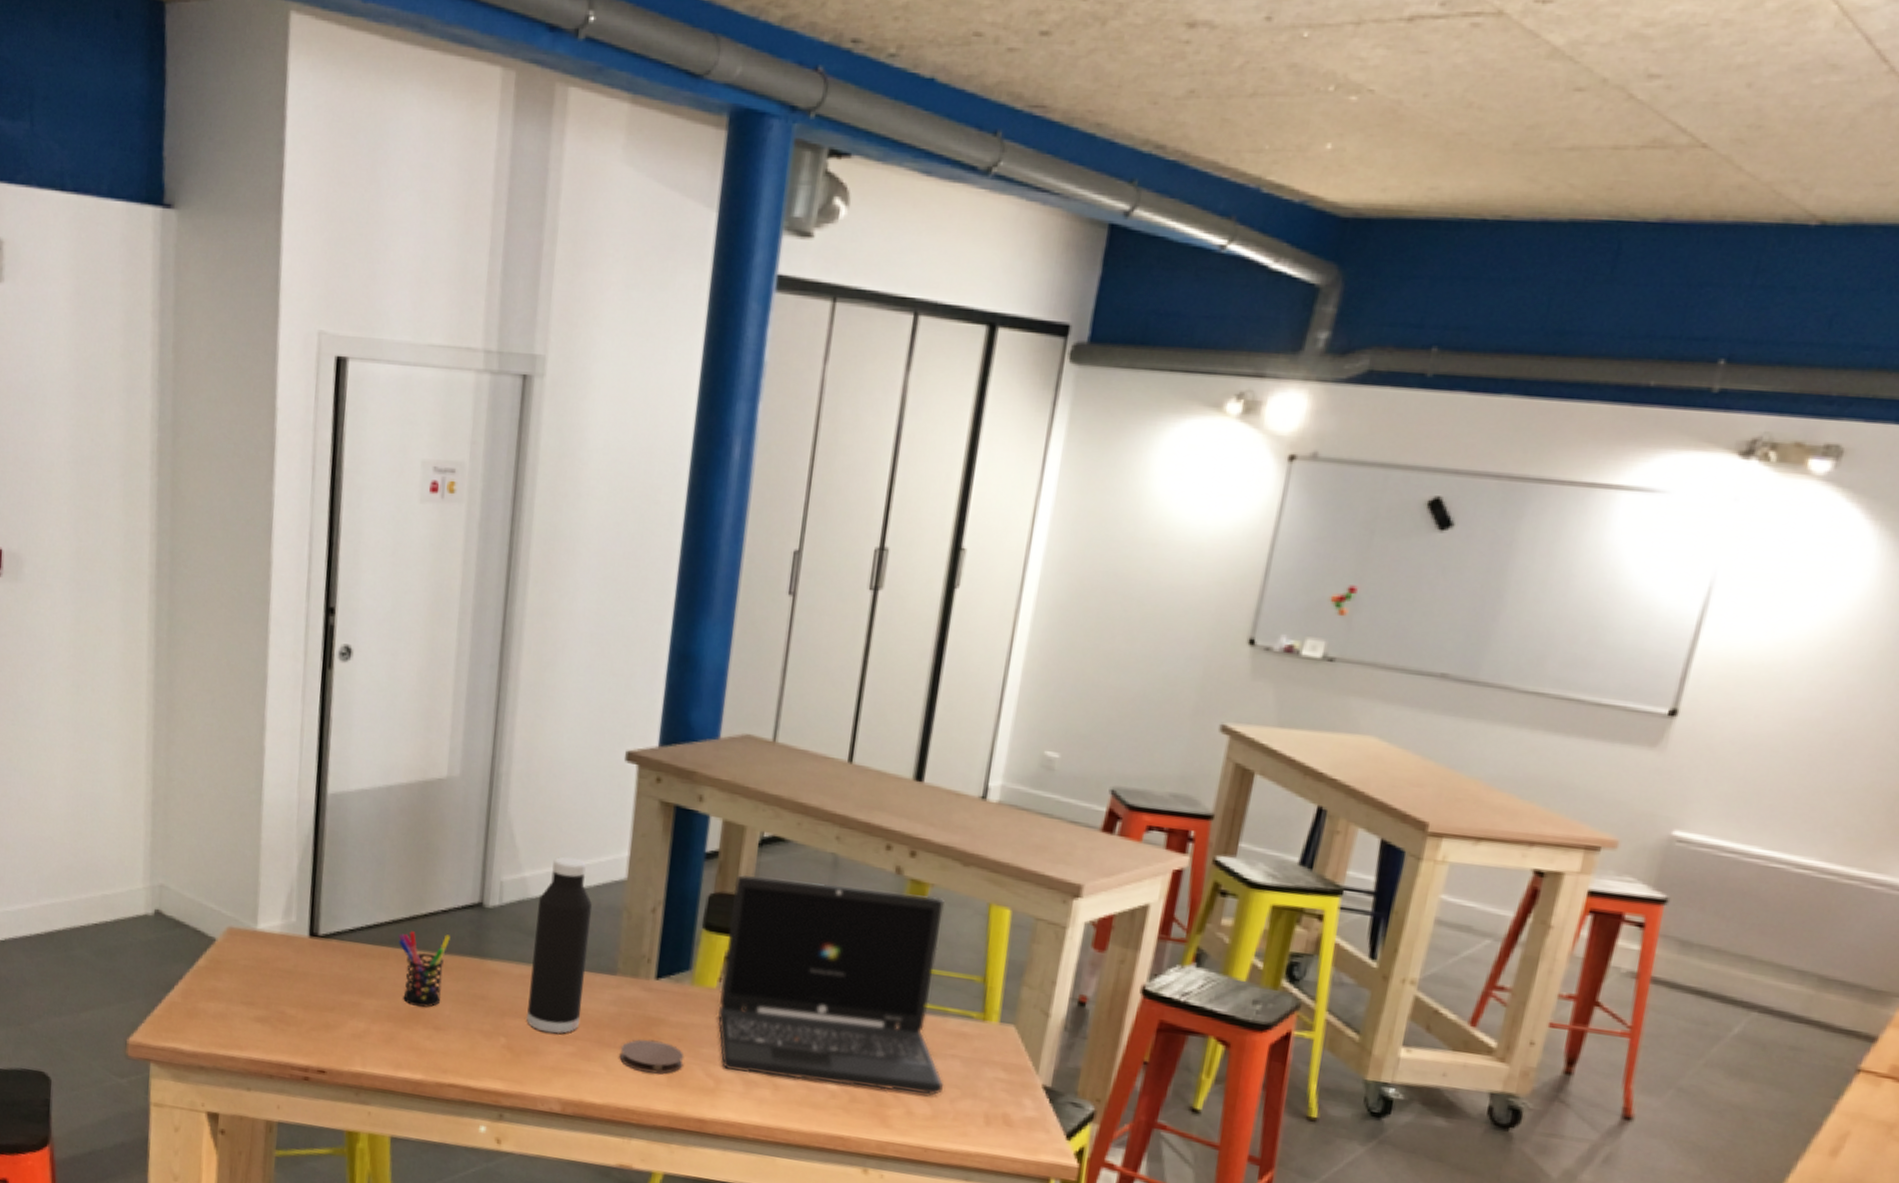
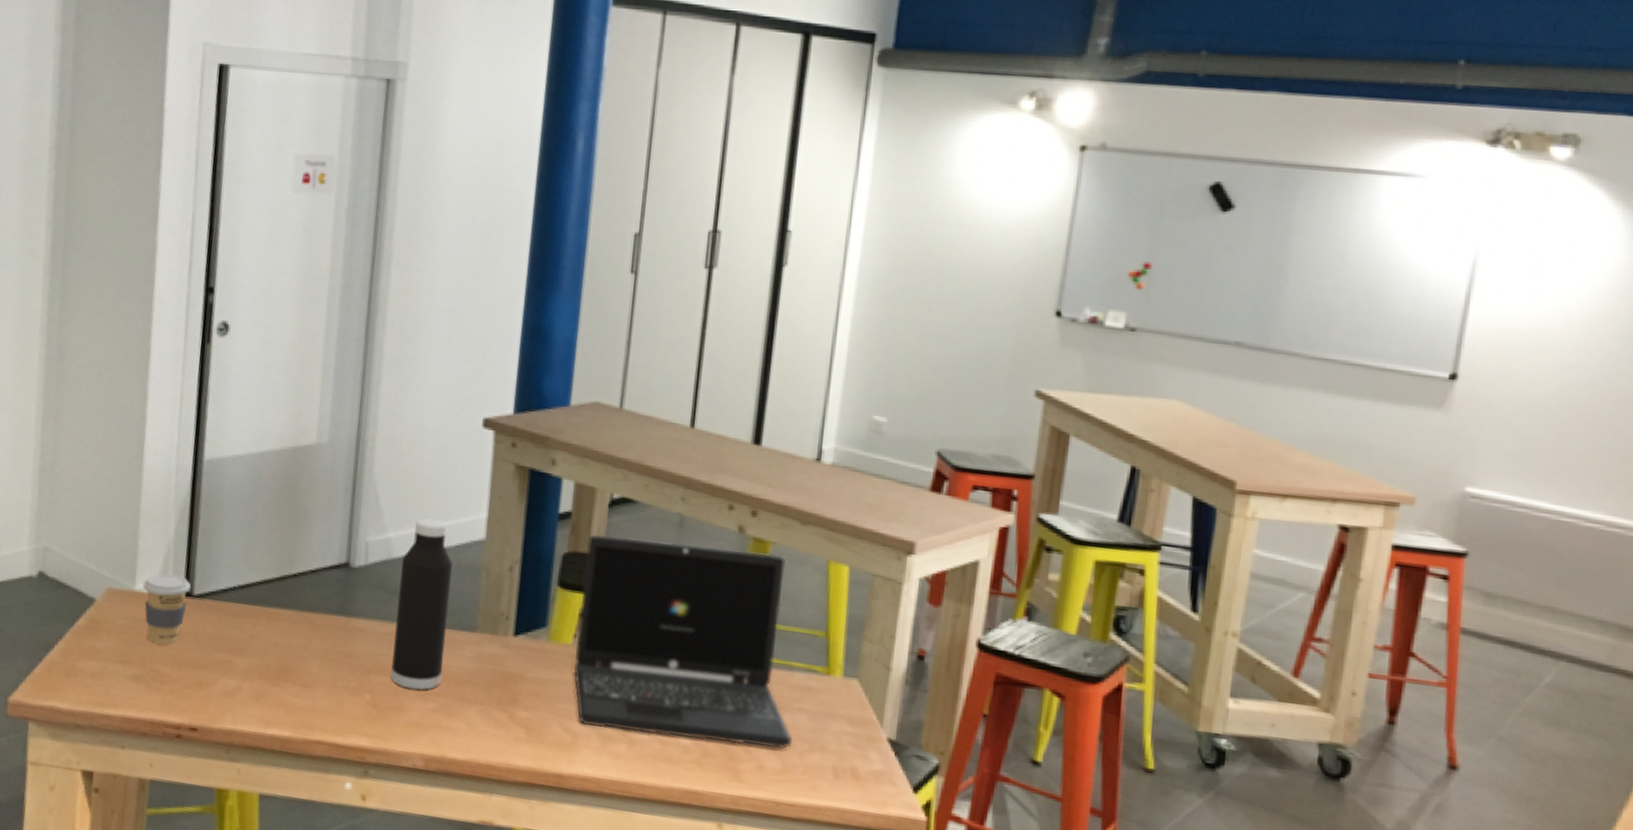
coffee cup: none [265,912,316,987] -> present [142,573,191,646]
pen holder: present [398,931,450,1007] -> none [269,590,318,665]
coaster: present [619,1039,684,1074] -> none [480,695,542,730]

